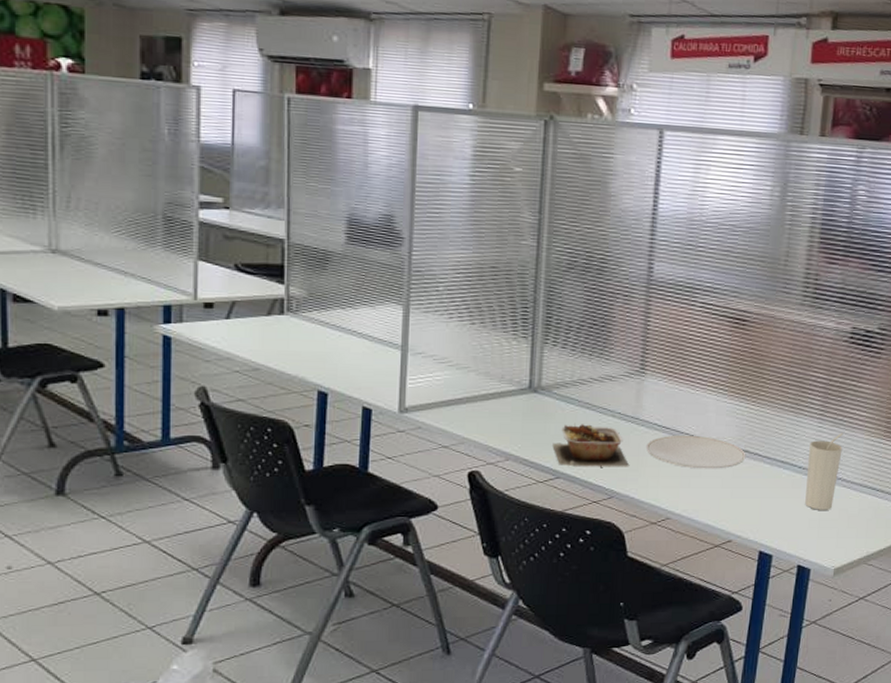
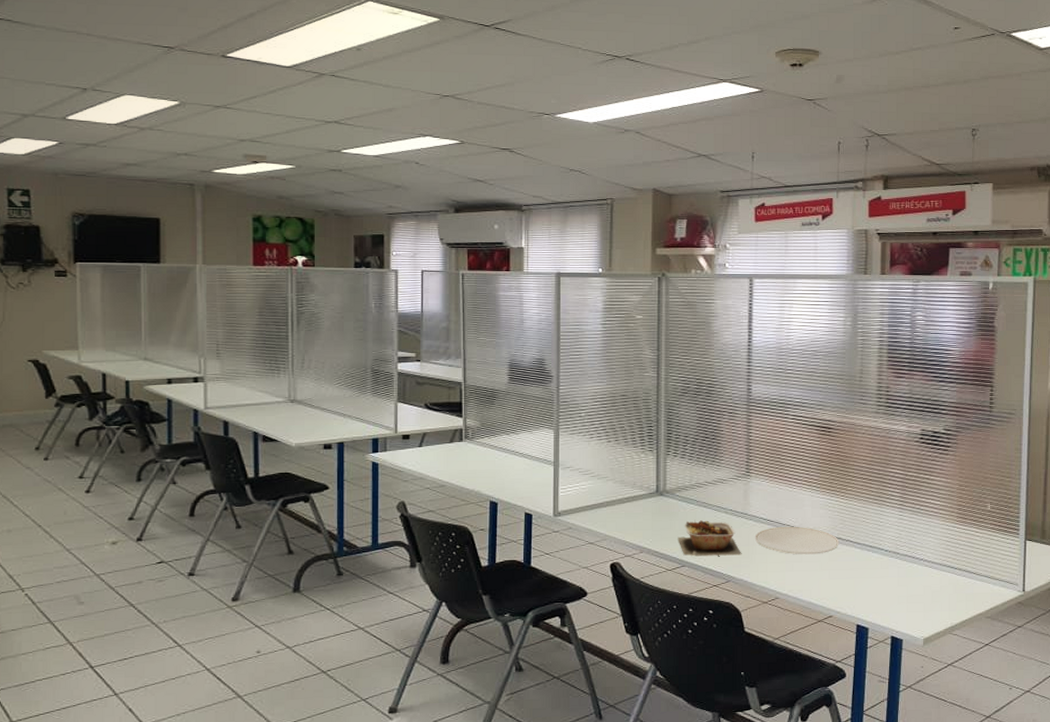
cup: present [805,433,844,510] -> none [893,520,922,587]

